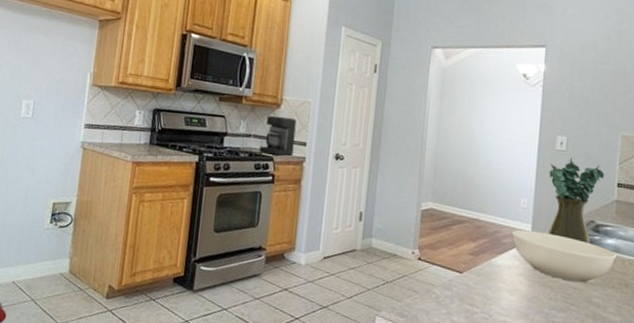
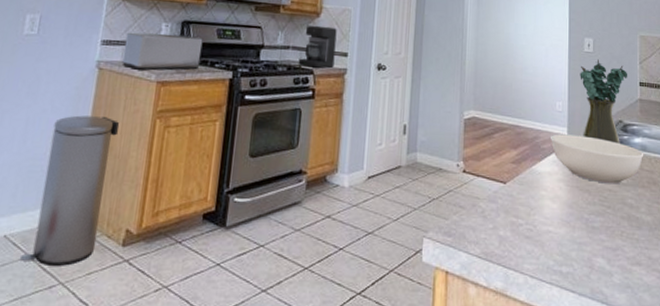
pedal bin: none [25,187,101,310] -> present [19,115,119,266]
toaster: none [102,117,172,153] -> present [122,32,203,71]

